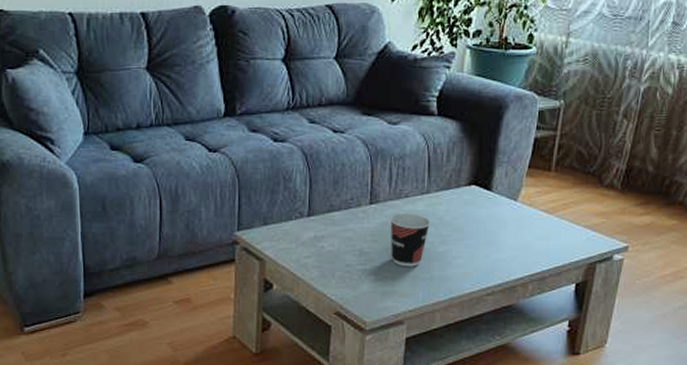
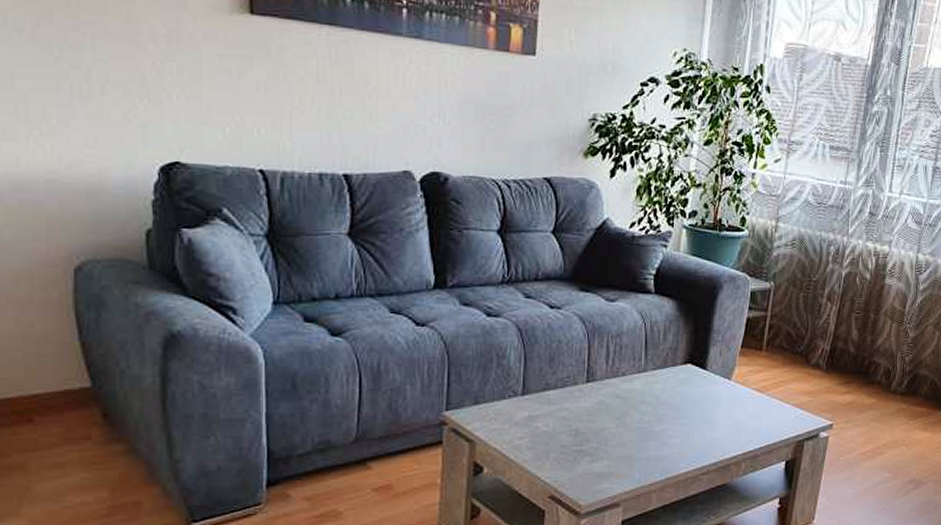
cup: present [390,213,431,267] -> none [607,392,648,447]

